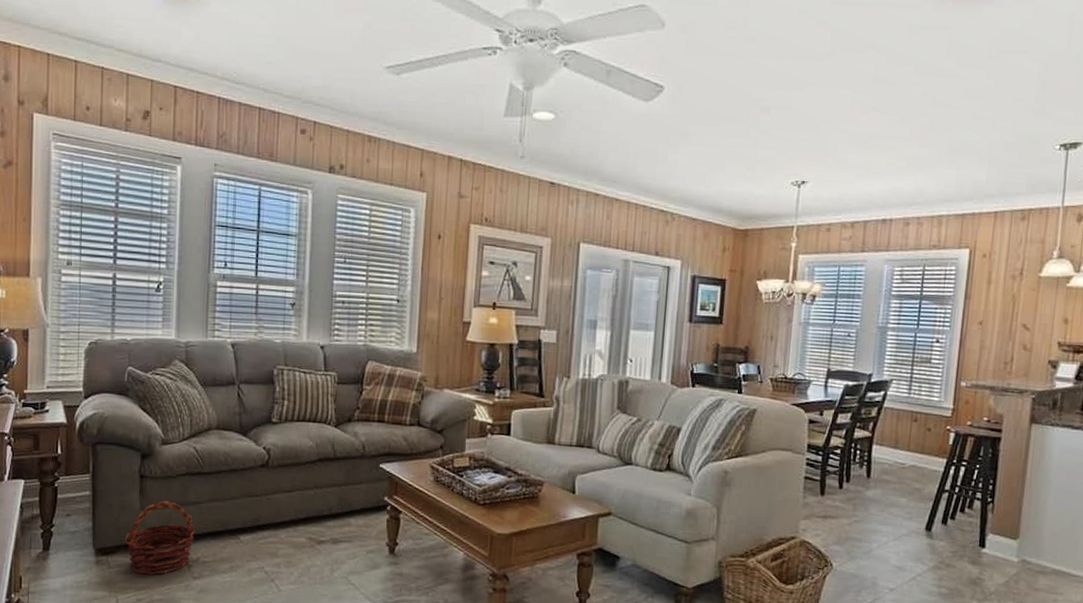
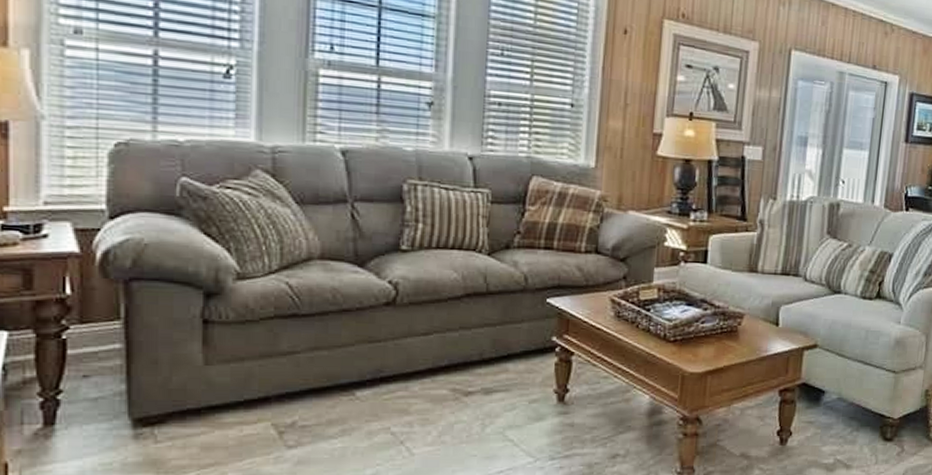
basket: present [124,500,195,575] -> none [179,352,289,448]

